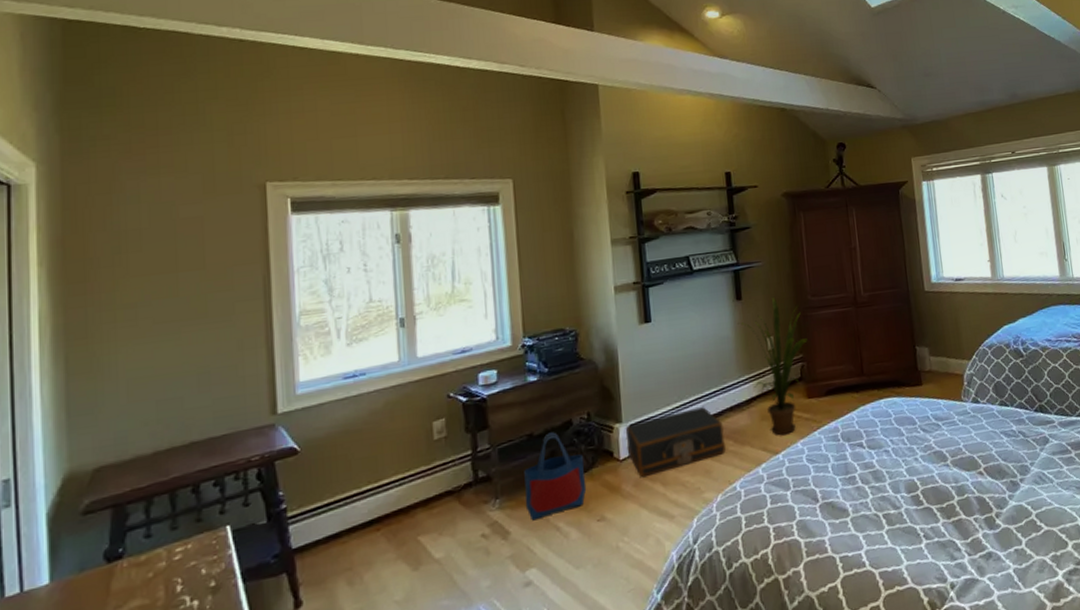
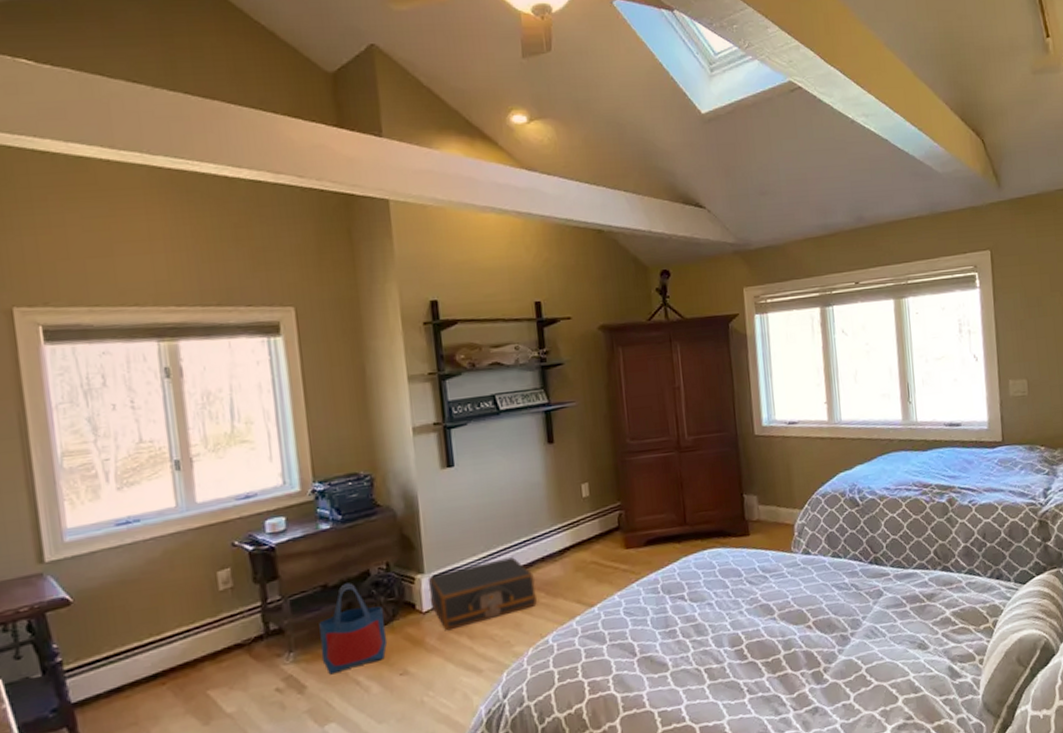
house plant: present [738,296,808,436] -> none [549,440,626,588]

